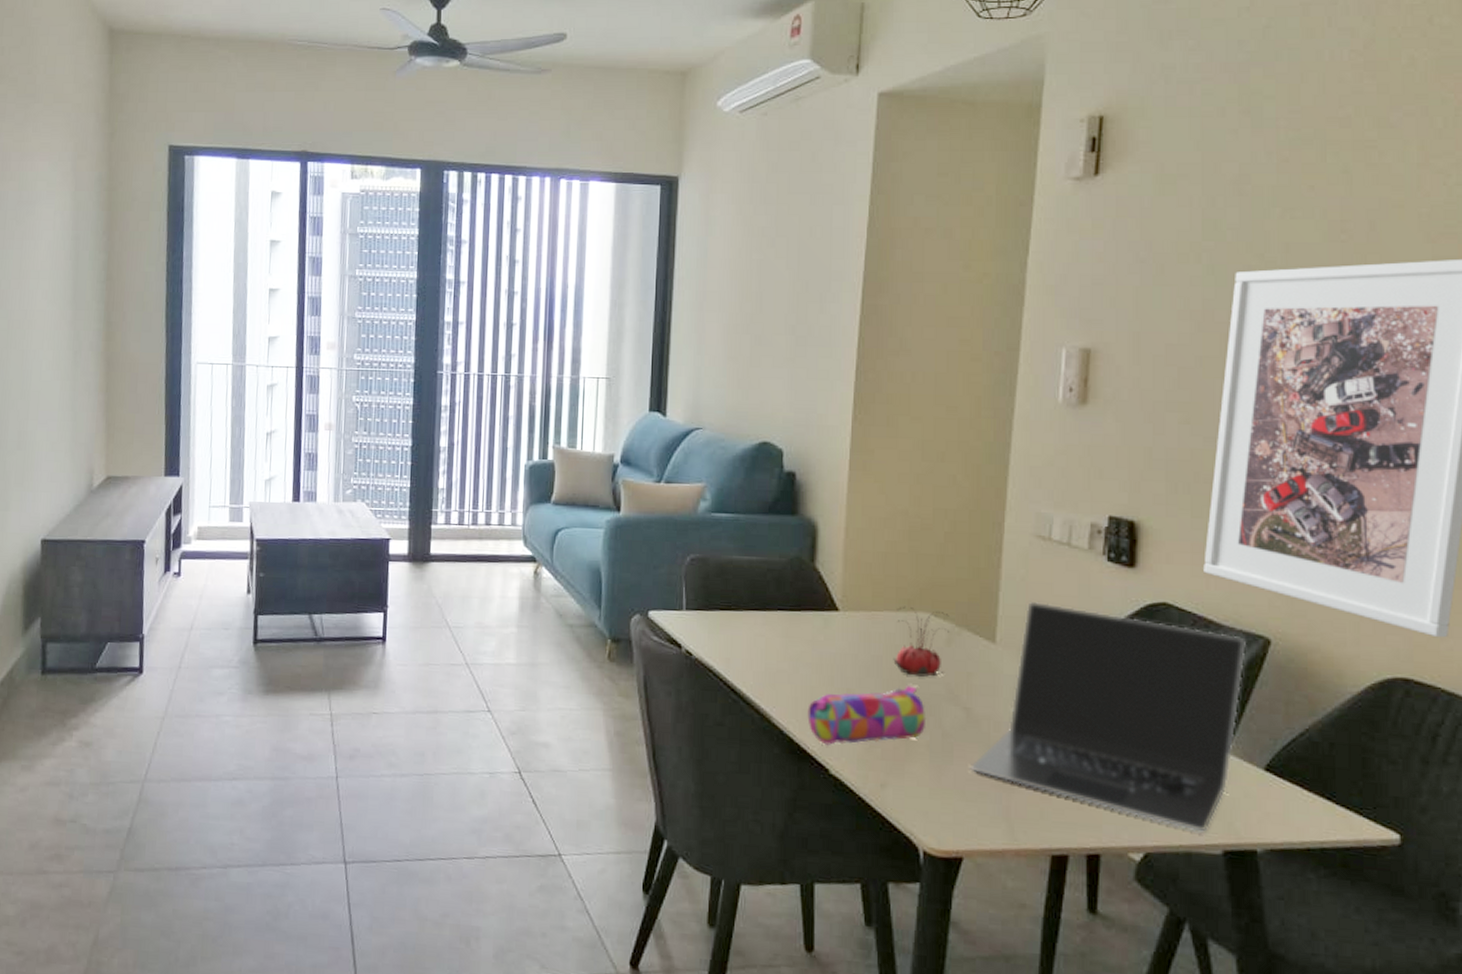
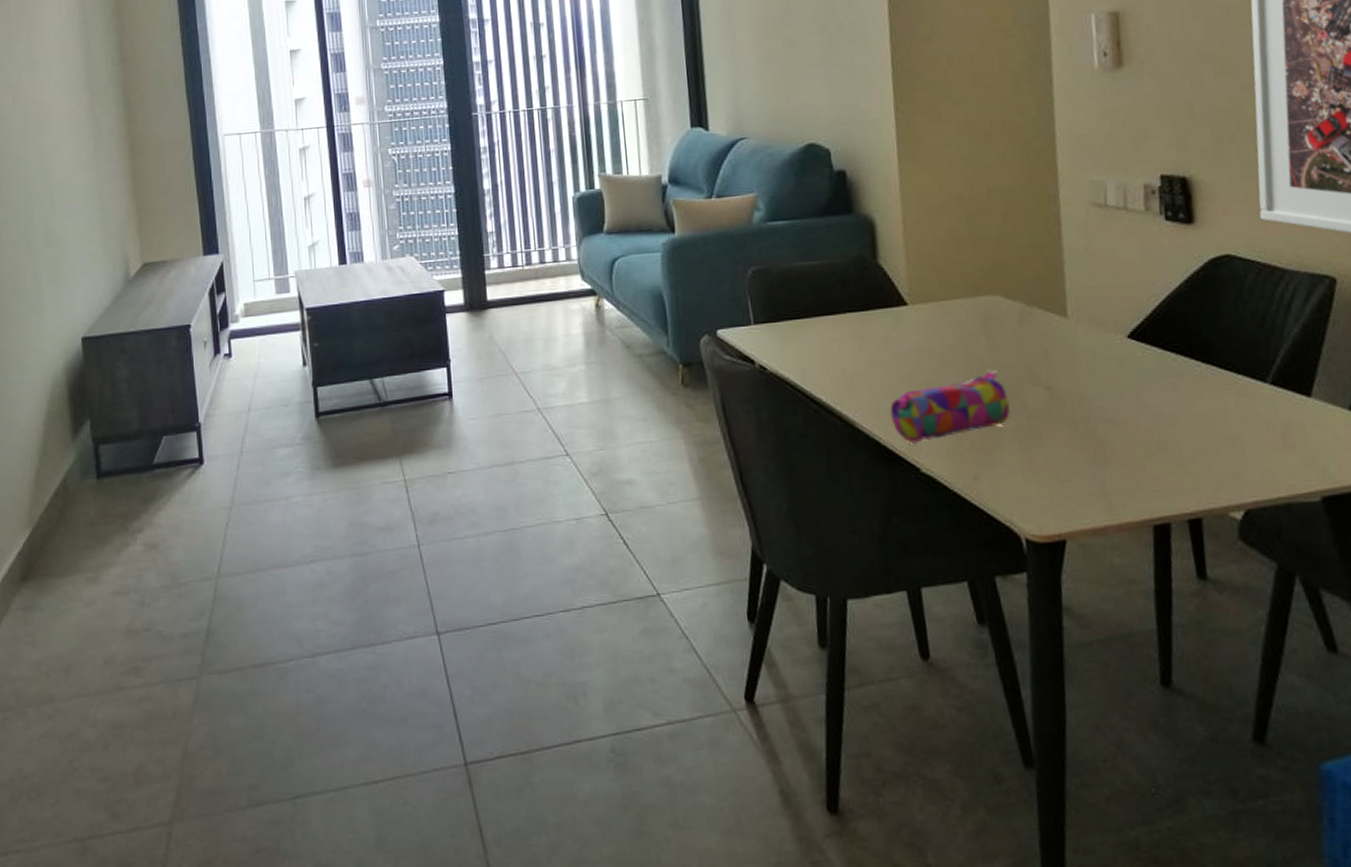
flower: present [893,606,949,677] -> none [965,291,1021,362]
laptop: present [970,601,1246,832] -> none [1060,269,1317,482]

